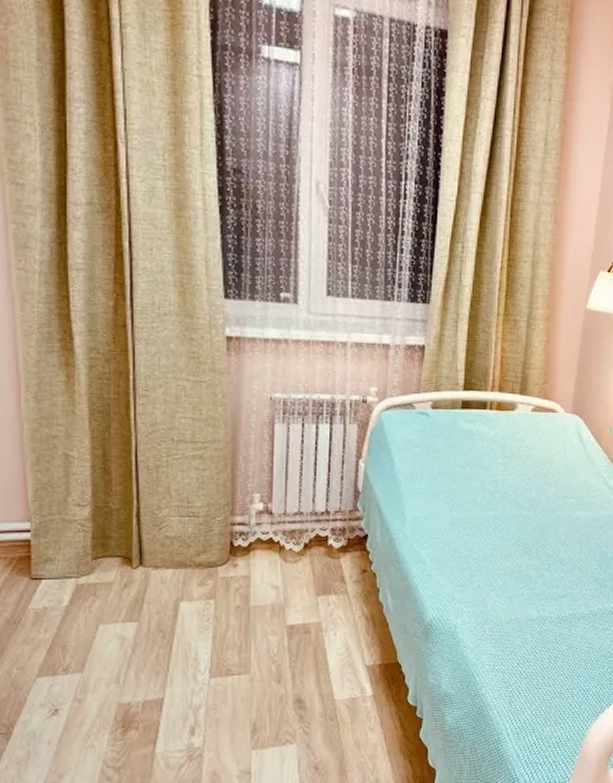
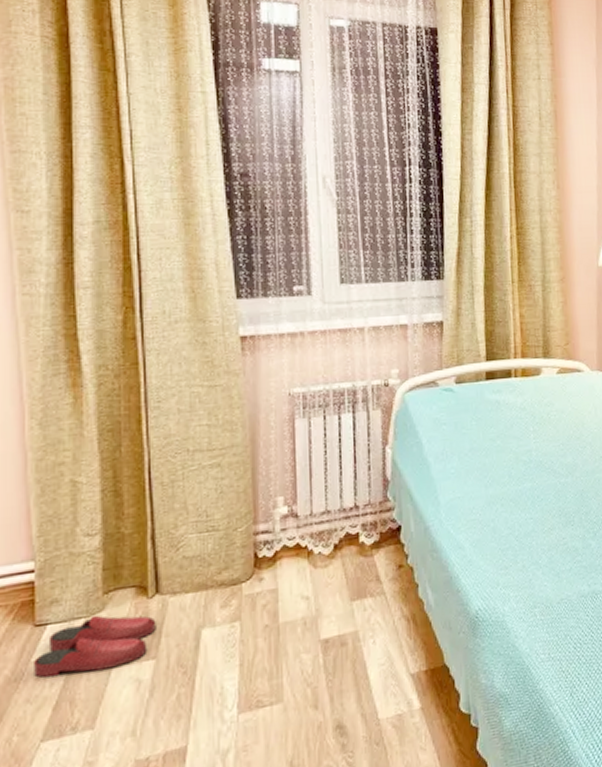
slippers: none [29,577,139,624] -> present [32,615,156,678]

